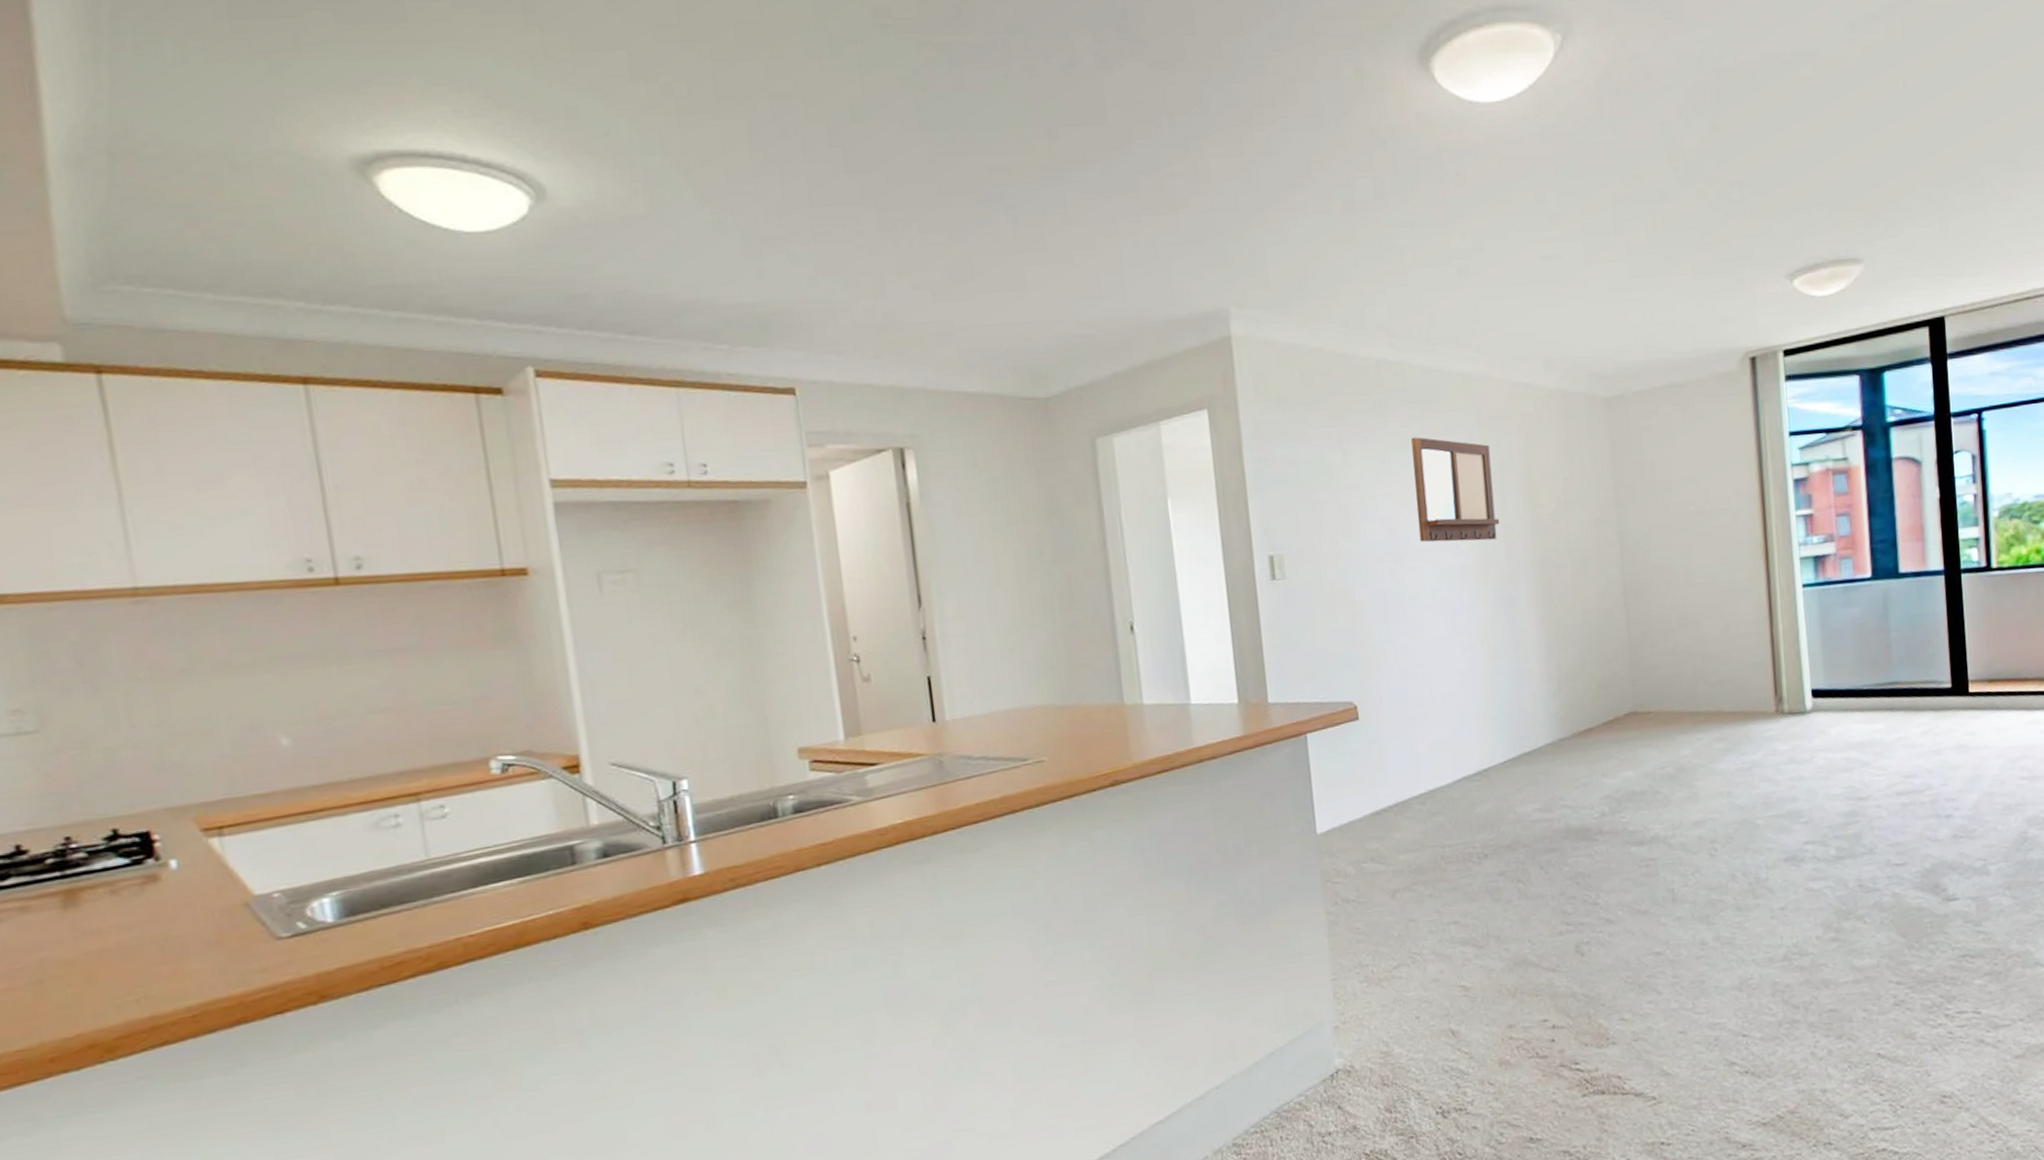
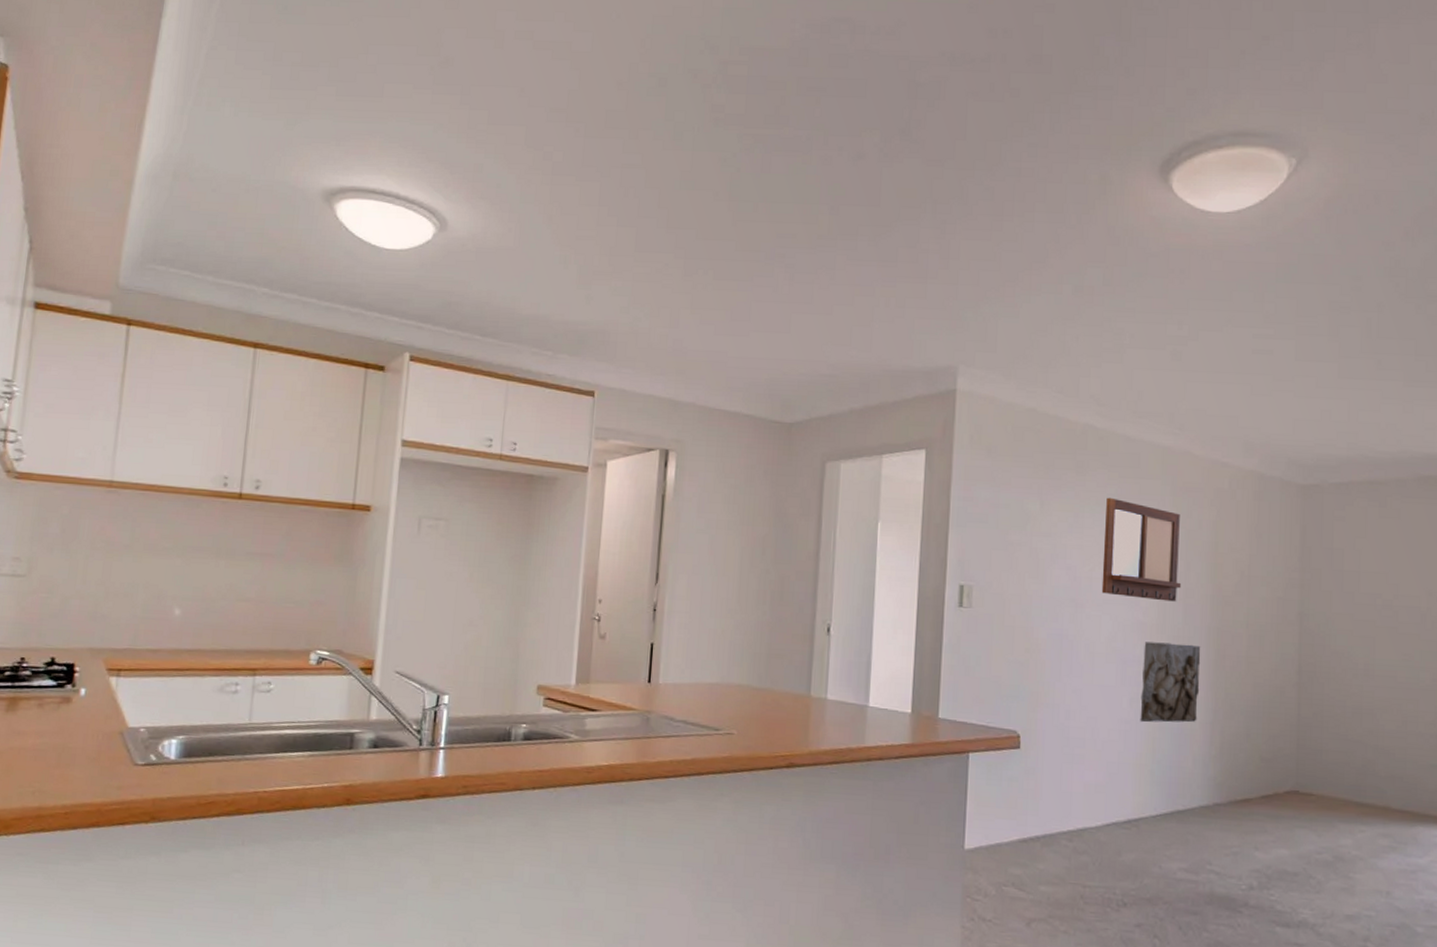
relief sculpture: none [1470,581,1533,671] -> present [1140,642,1201,723]

